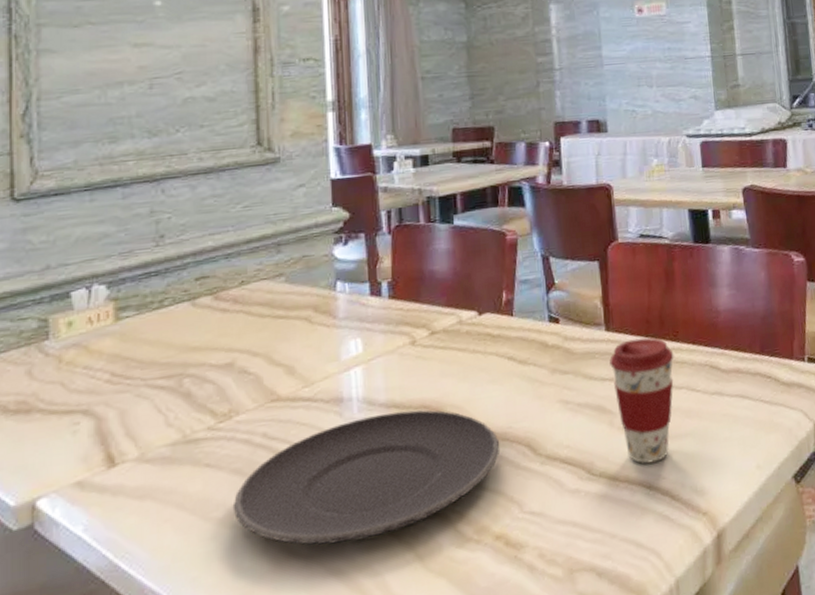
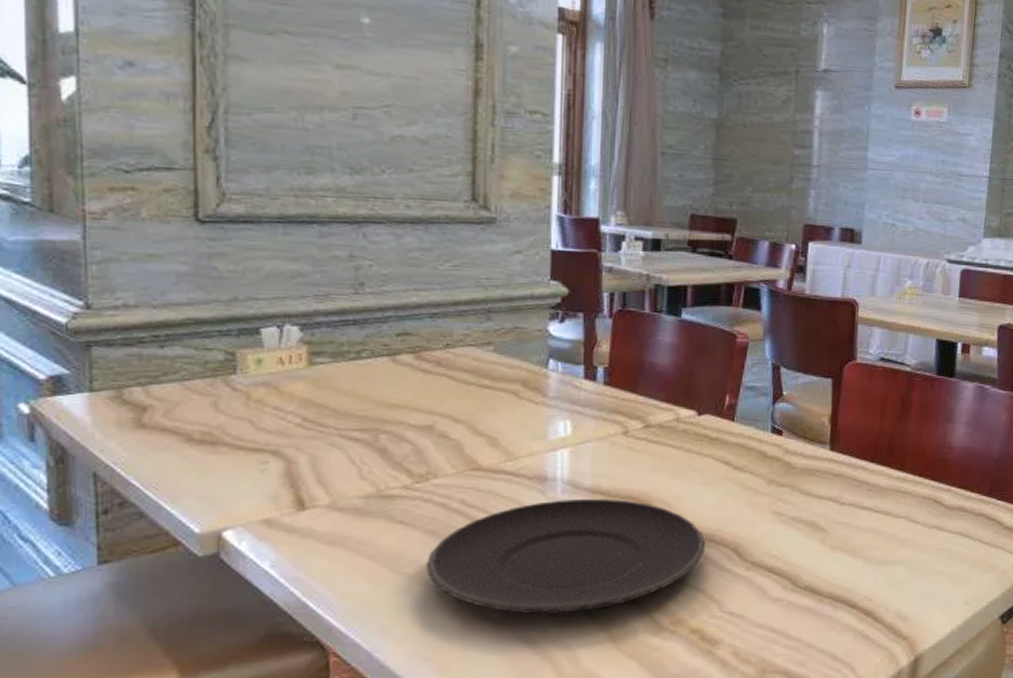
coffee cup: present [609,337,674,464] -> none [830,462,898,584]

